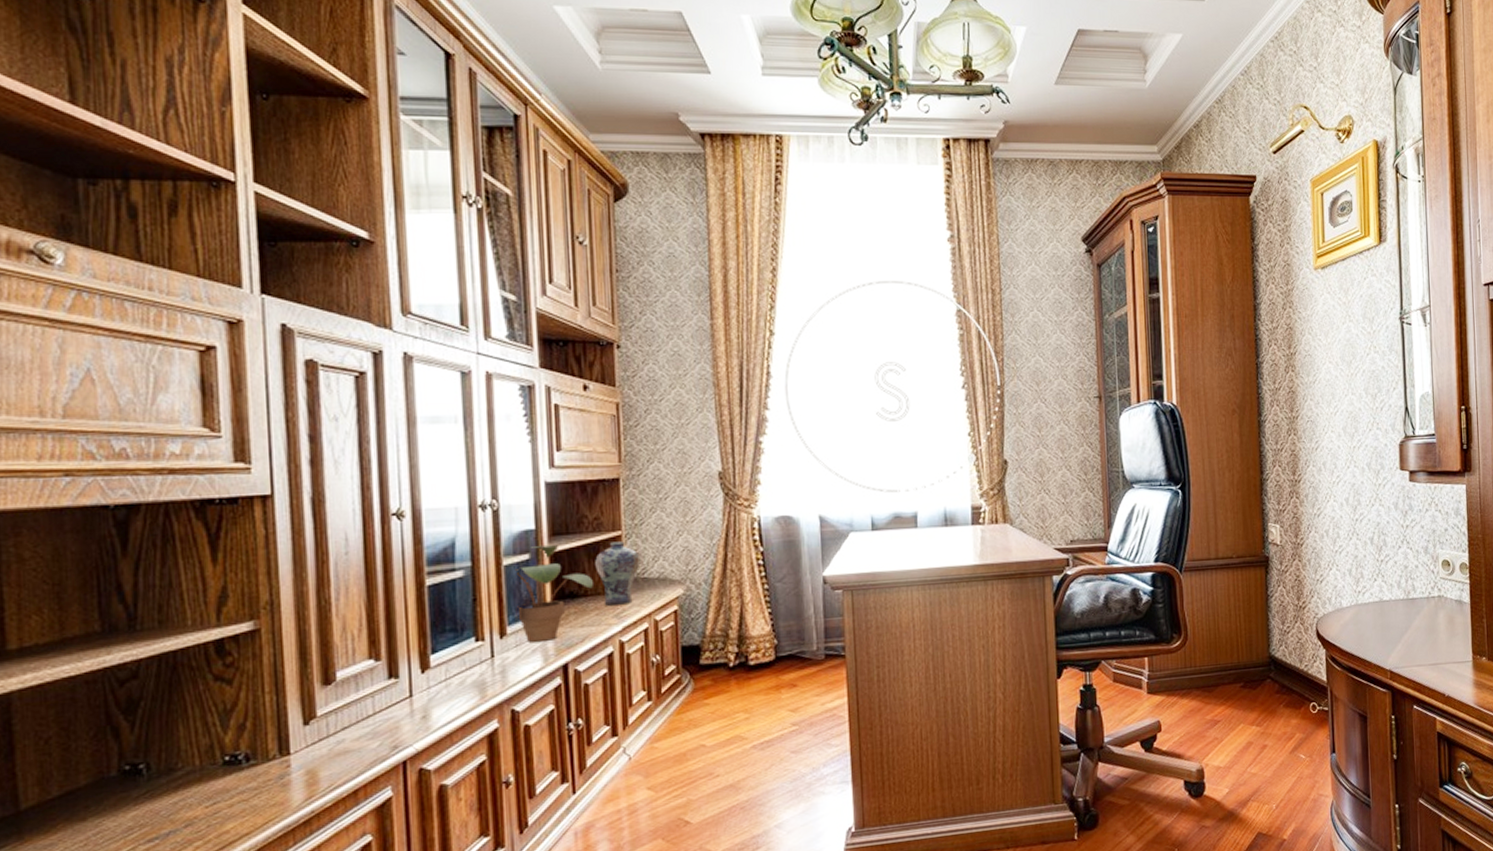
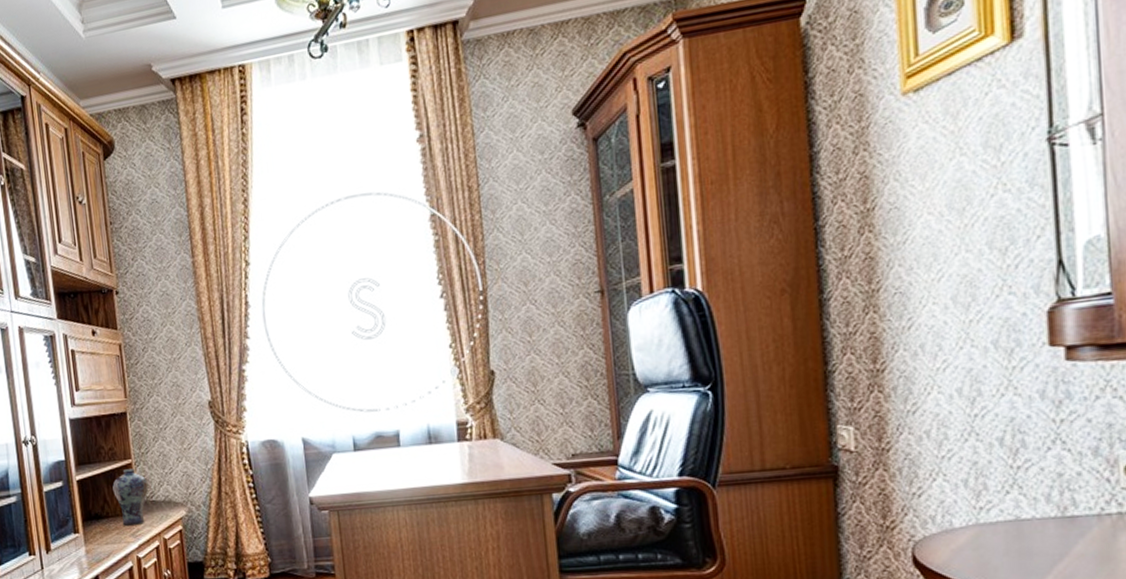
potted plant: present [515,544,593,642] -> none [53,473,113,557]

